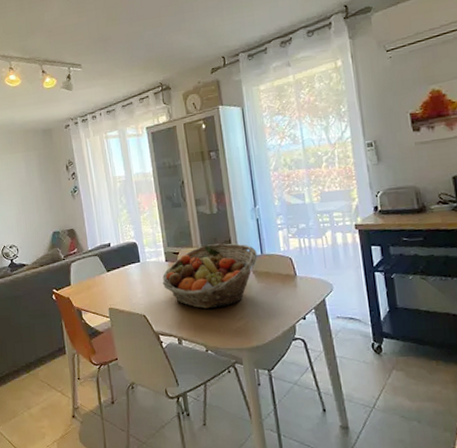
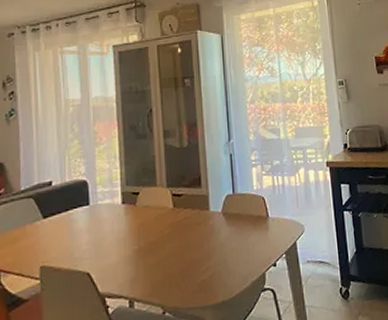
fruit basket: present [162,243,258,309] -> none [115,181,229,261]

